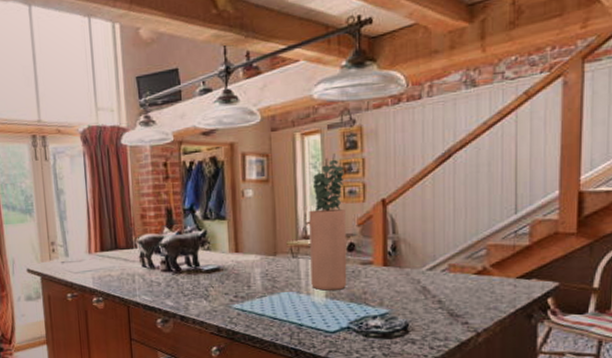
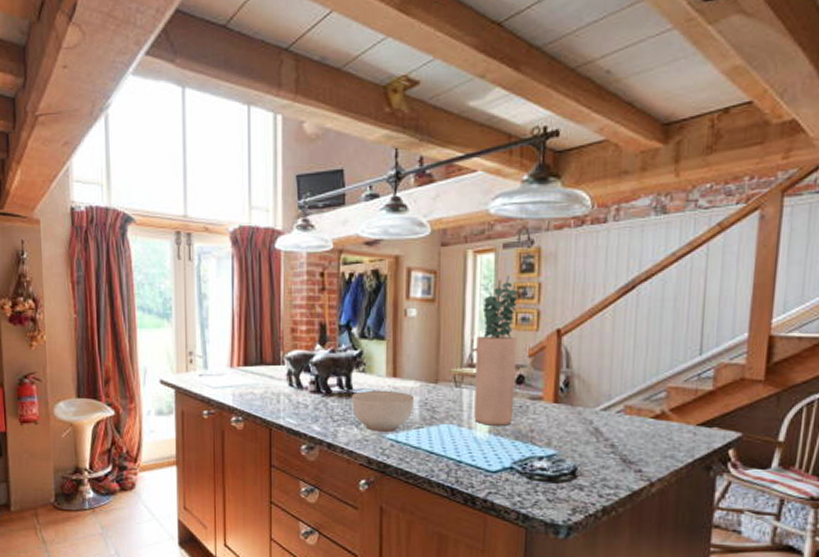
bowl: none [198,265,257,303] -> present [351,390,415,432]

